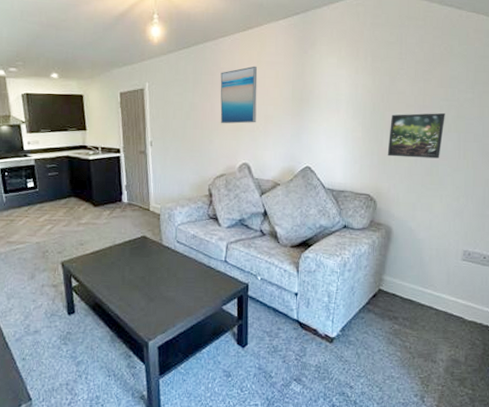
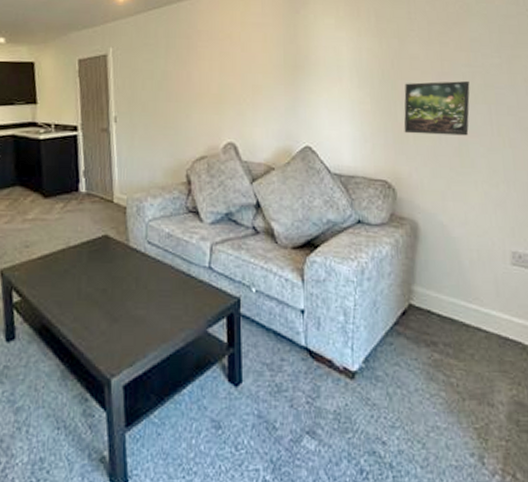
wall art: present [220,66,258,124] -> none [198,28,242,96]

